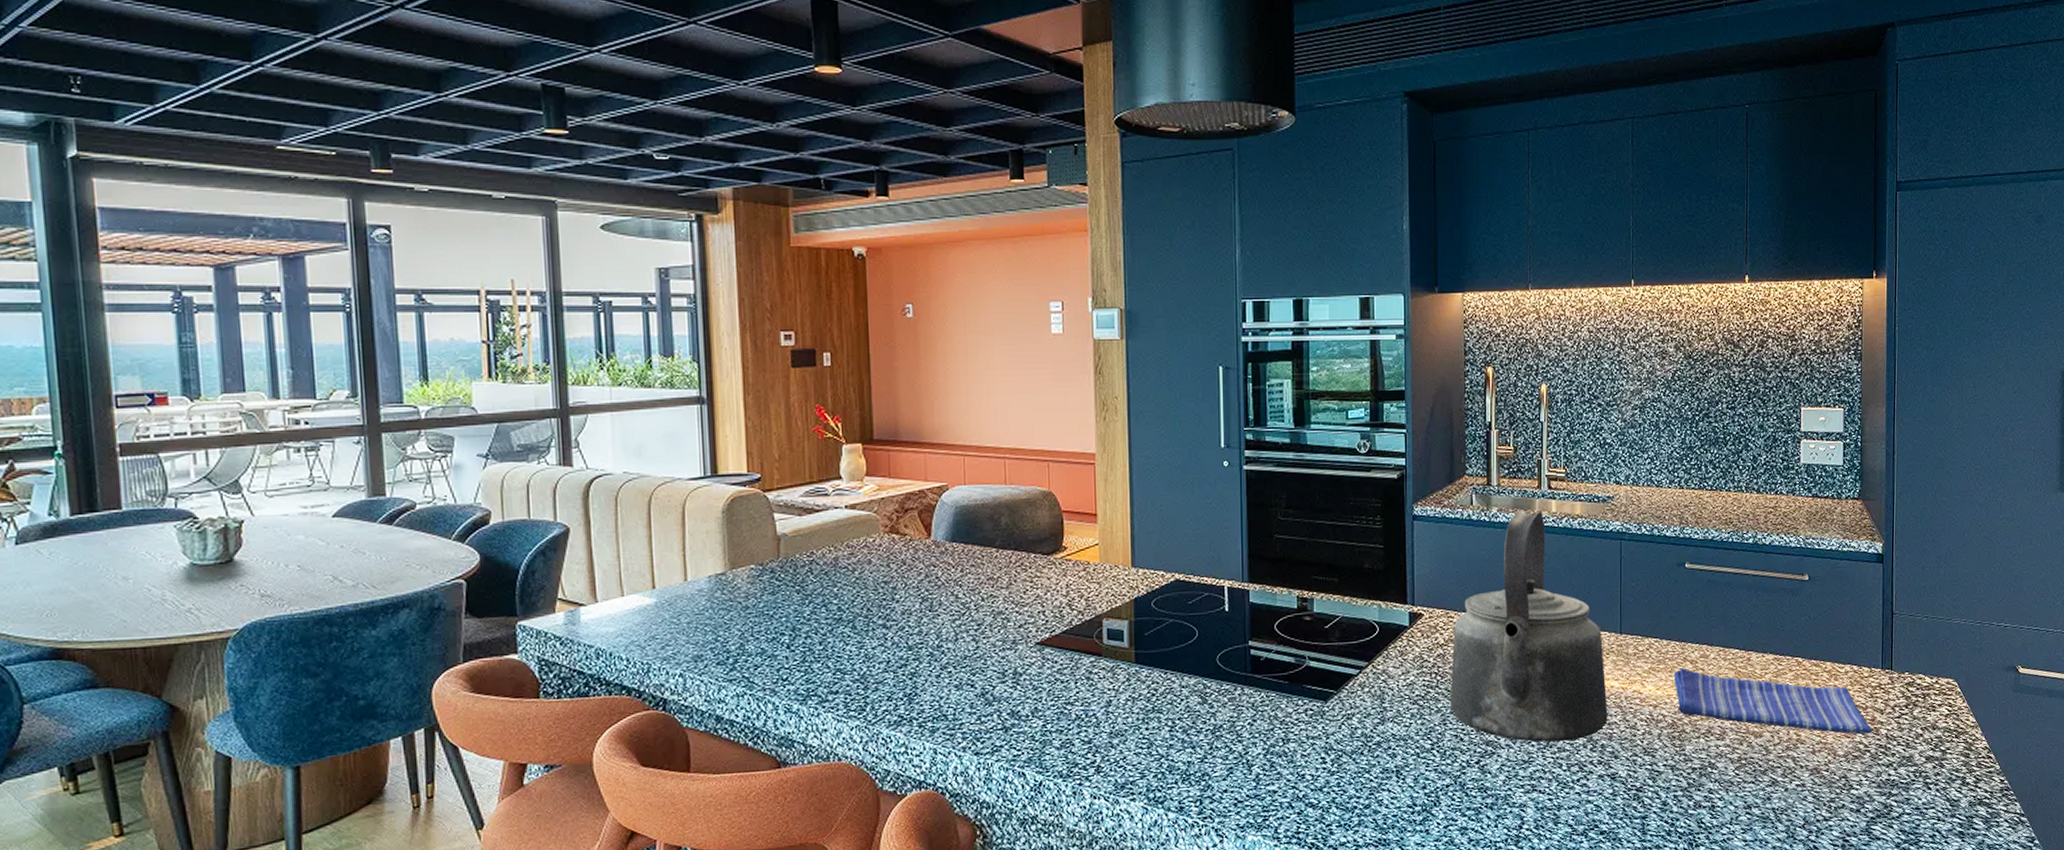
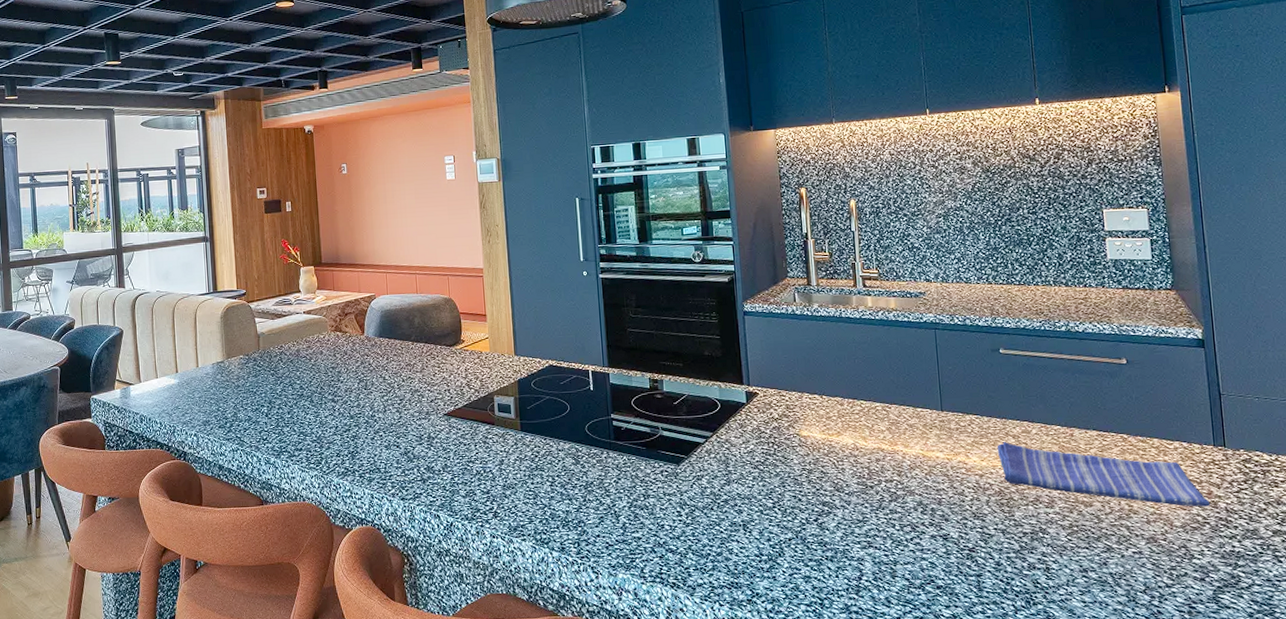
kettle: present [1449,510,1608,743] -> none [786,305,936,505]

